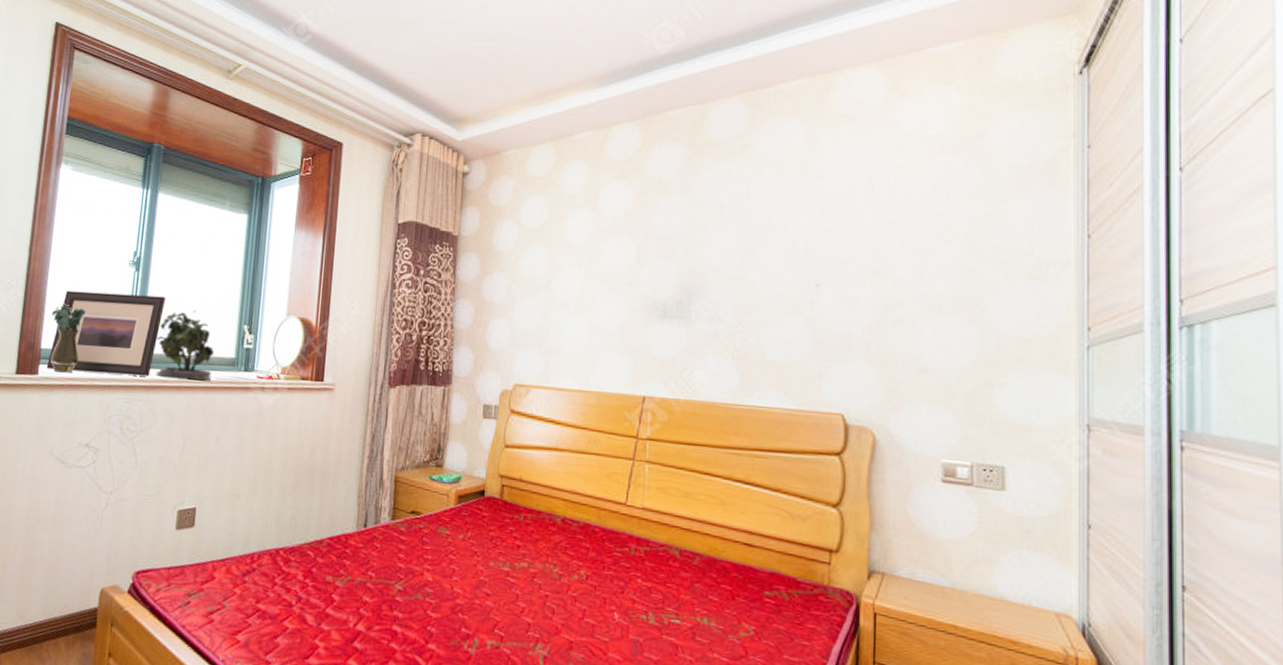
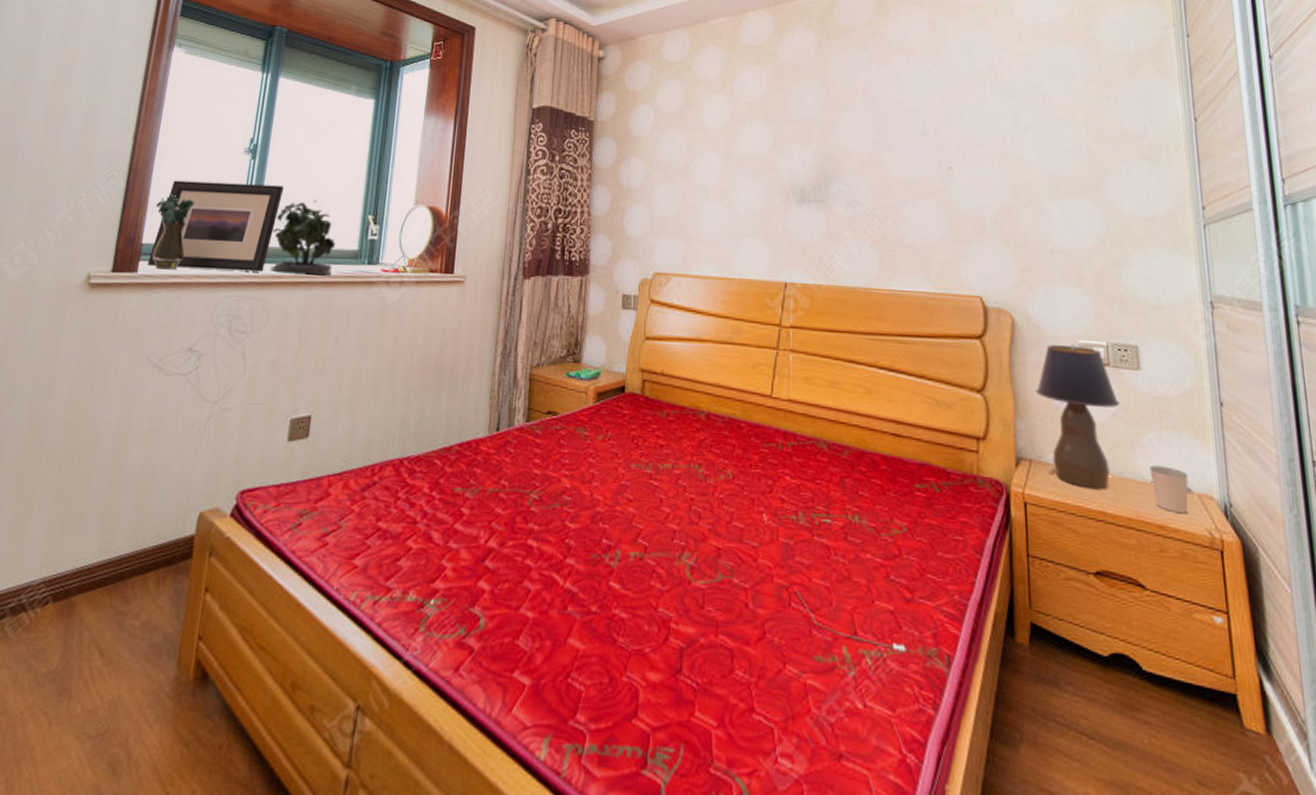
table lamp: none [893,463,980,605] -> present [1035,345,1120,490]
cup: none [1006,583,1051,631] -> present [1149,465,1194,514]

